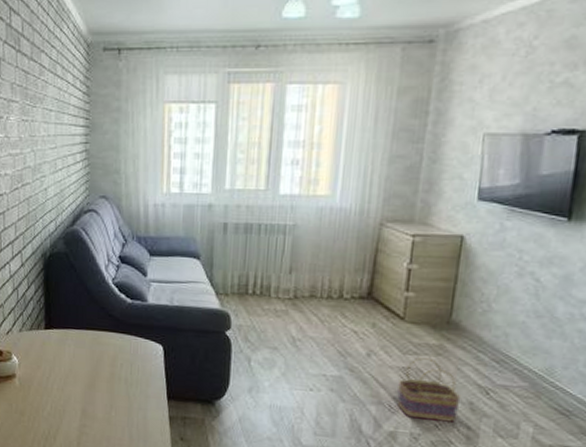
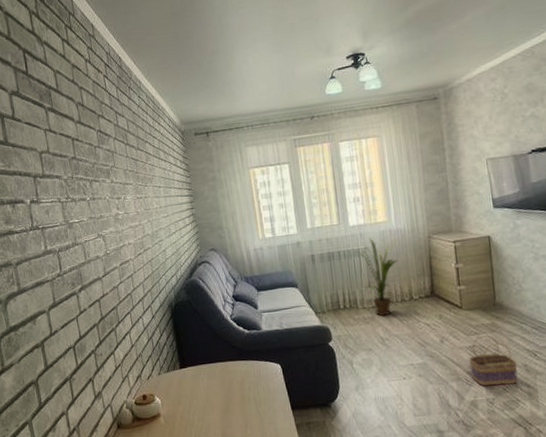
house plant: none [280,212,335,312] -> present [355,237,398,316]

